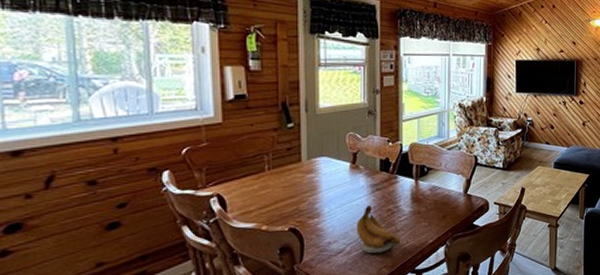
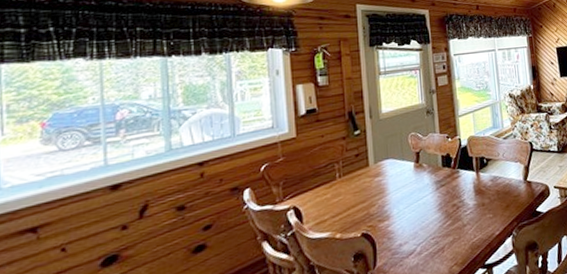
banana: present [356,205,401,254] -> none [424,202,469,252]

